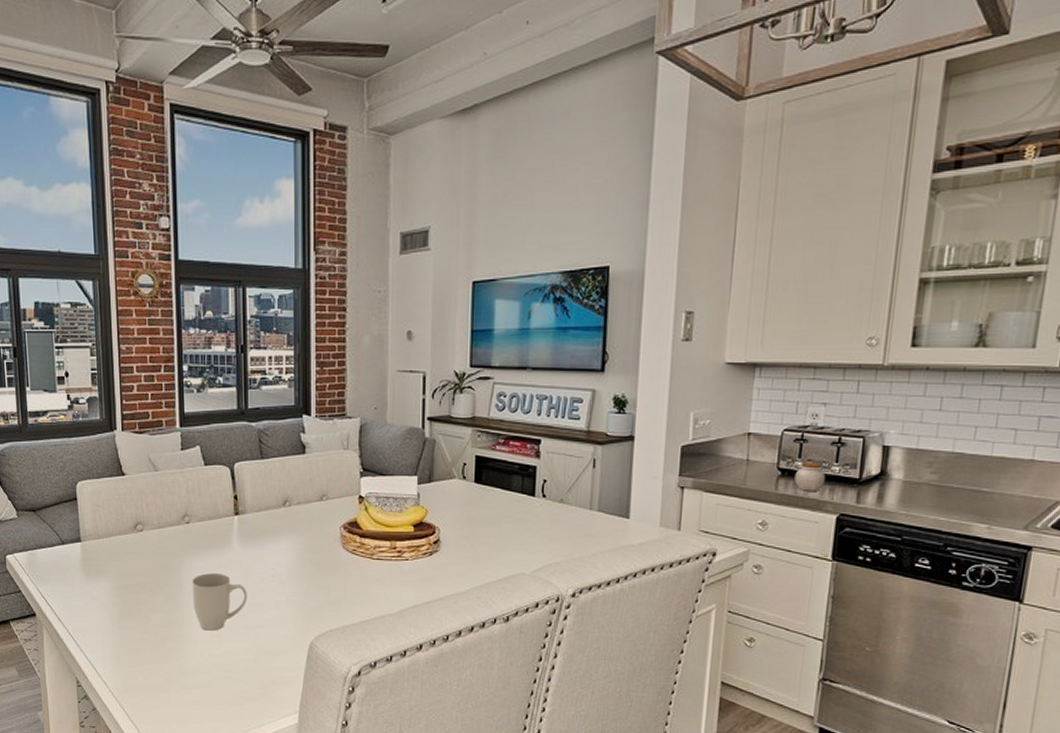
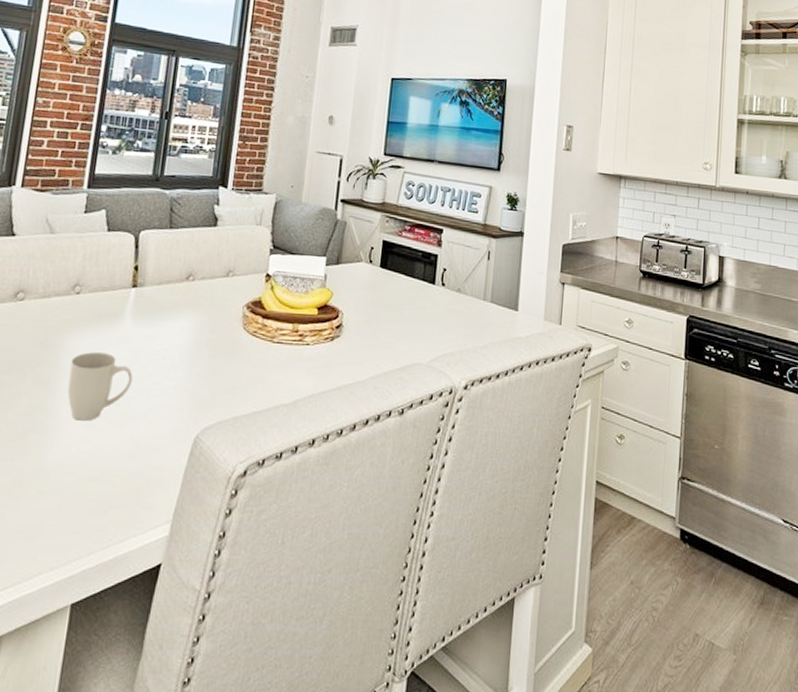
jar: present [794,461,826,491] -> none [653,266,678,294]

